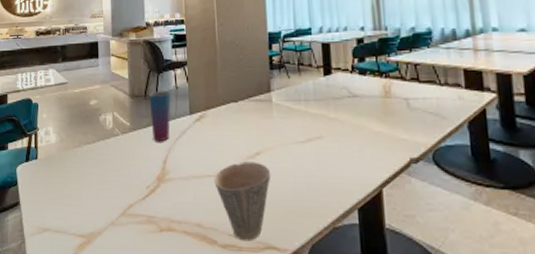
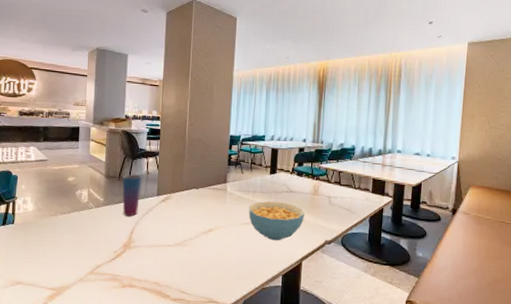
cup: present [214,161,271,241] -> none [172,236,219,297]
cereal bowl: none [303,111,377,163] -> present [249,201,305,241]

